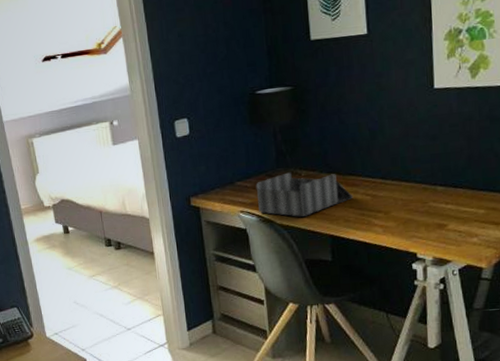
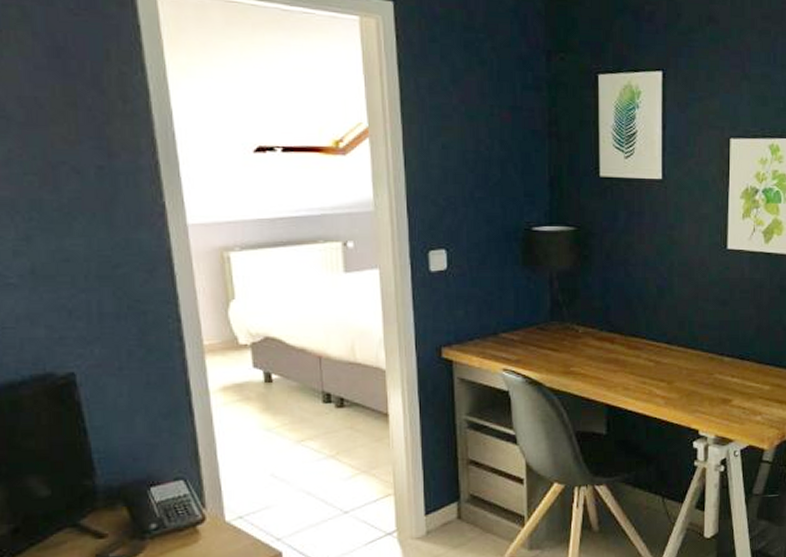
desk organizer: present [256,172,354,218] -> none [524,327,635,382]

